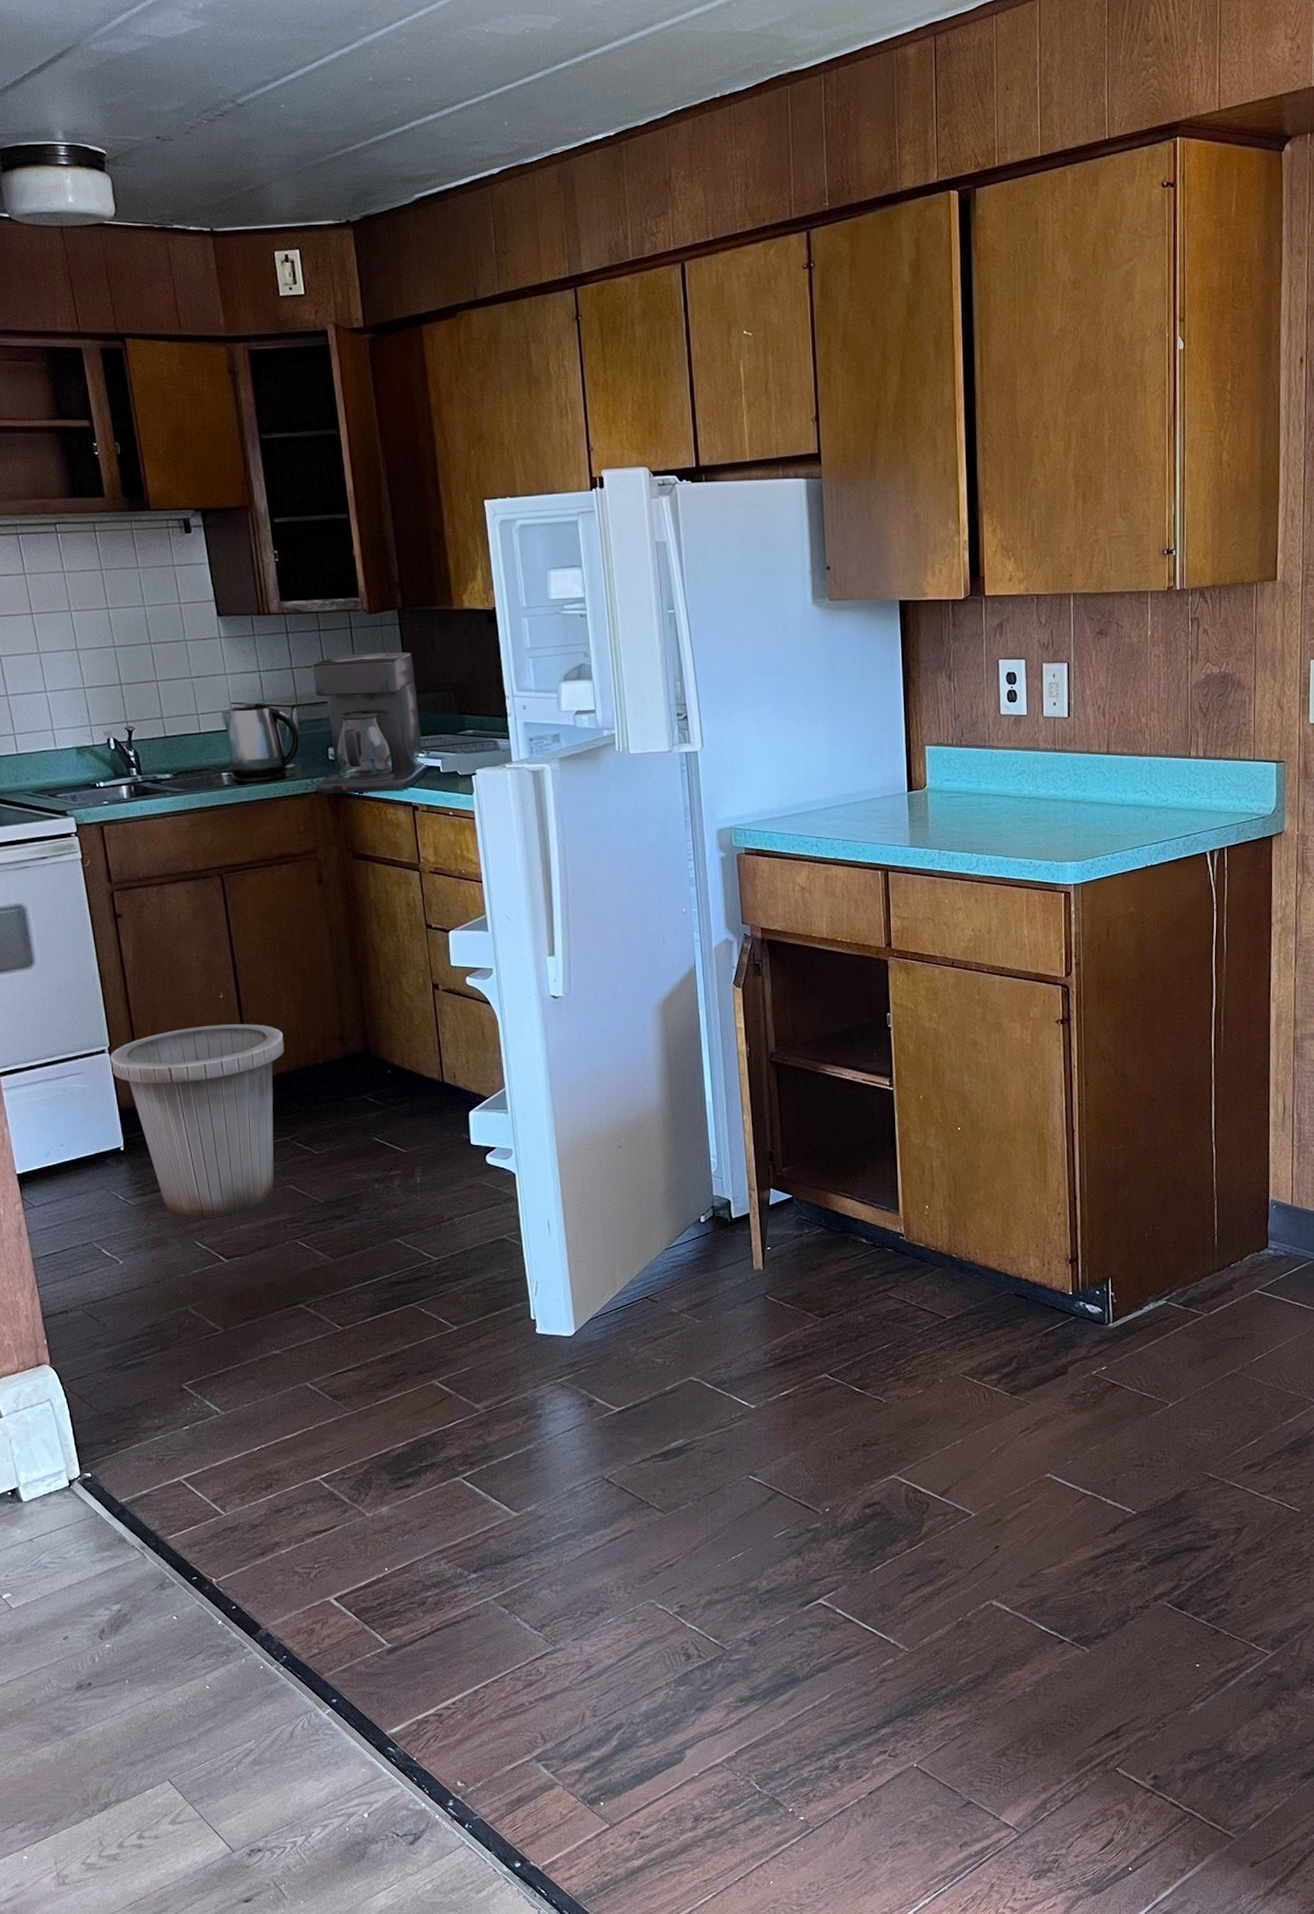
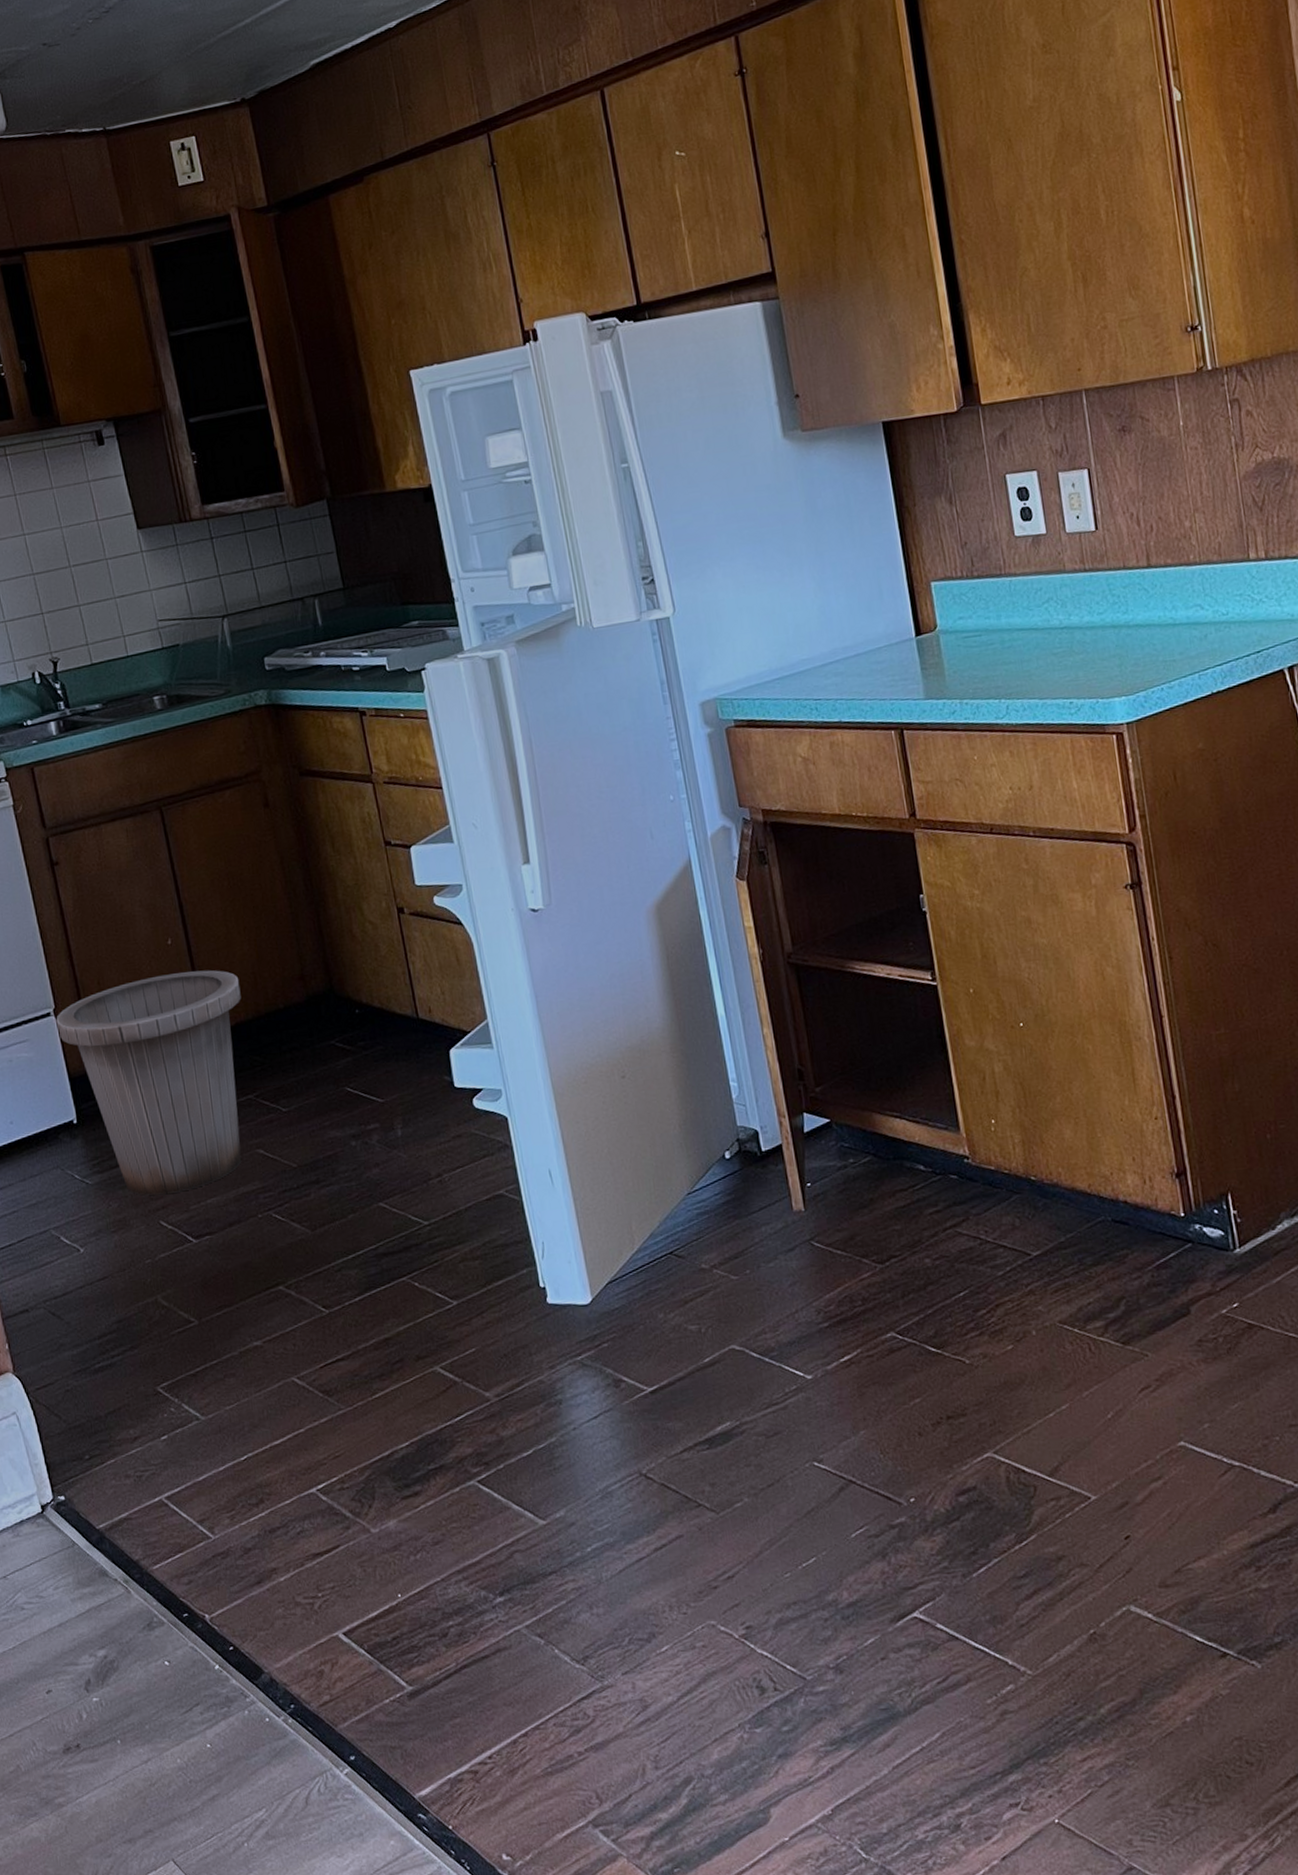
kettle: present [221,702,300,785] -> none [148,616,234,708]
coffee maker: present [312,651,429,795] -> none [240,544,374,709]

